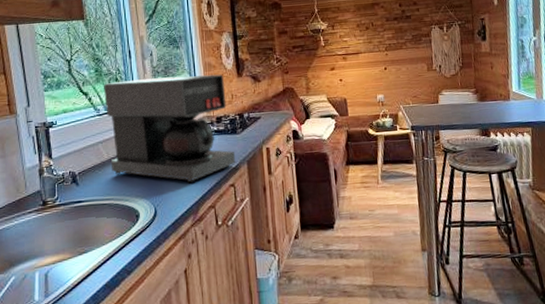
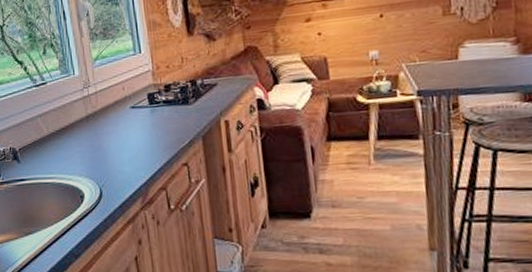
coffee maker: present [103,74,236,184] -> none [38,33,189,162]

